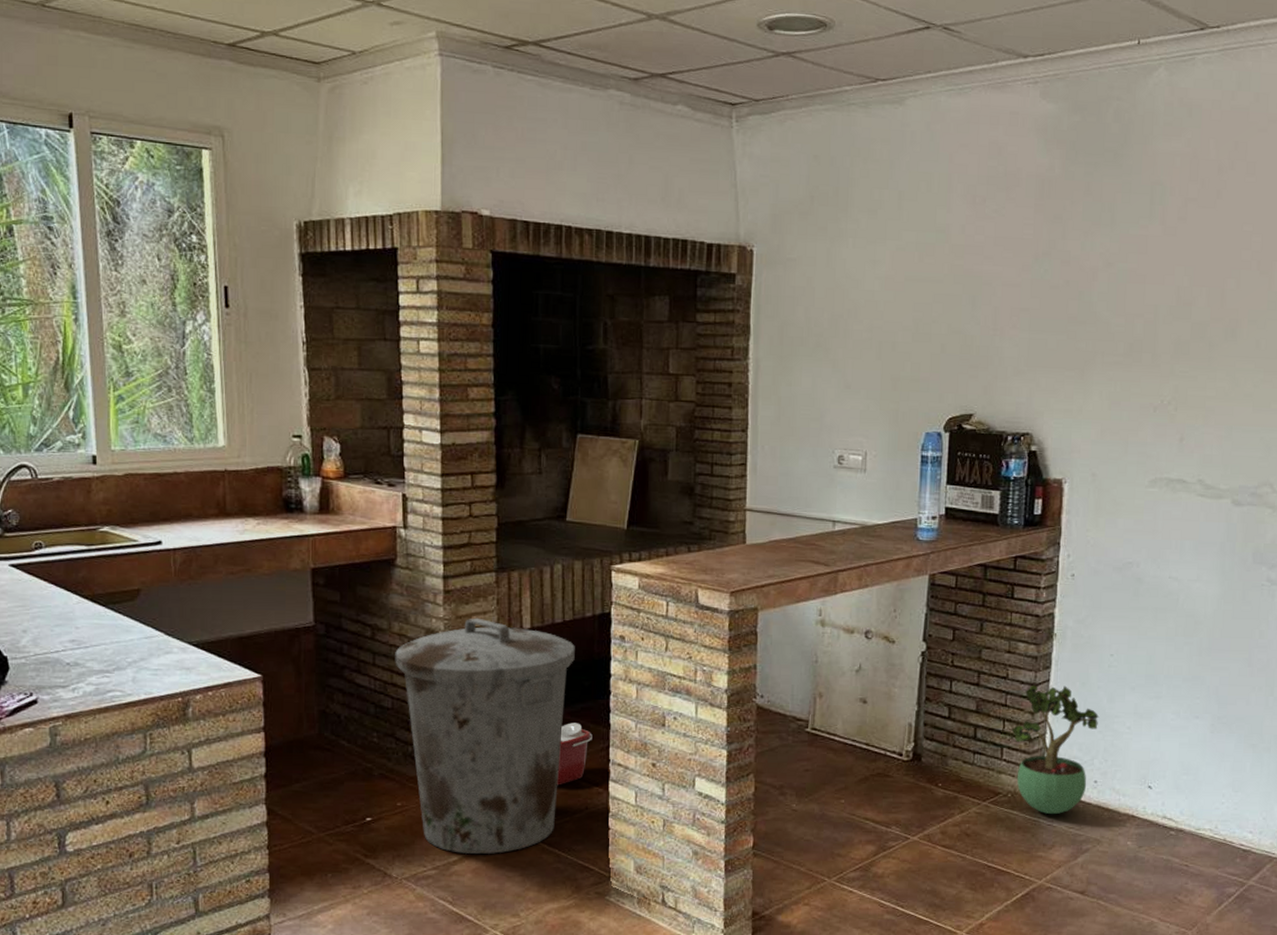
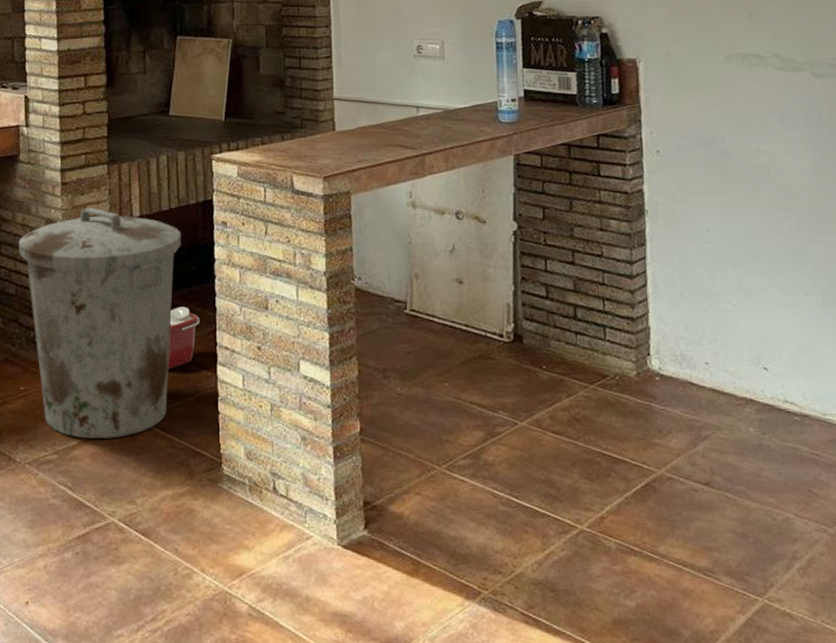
potted plant: present [1011,685,1100,815] -> none [612,262,703,399]

